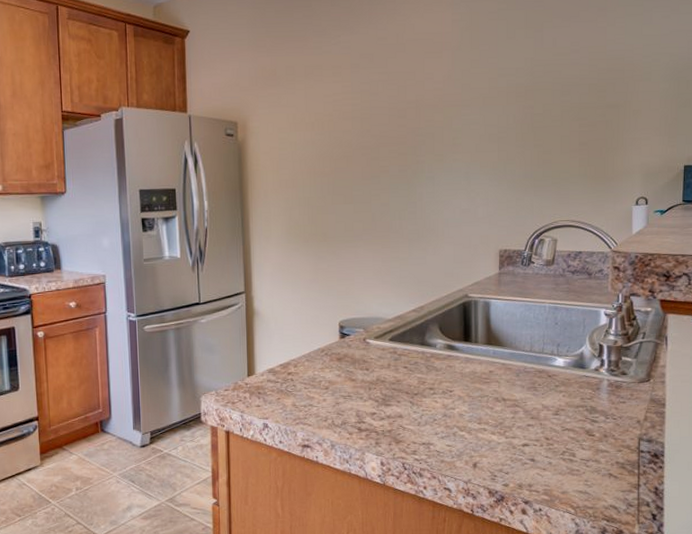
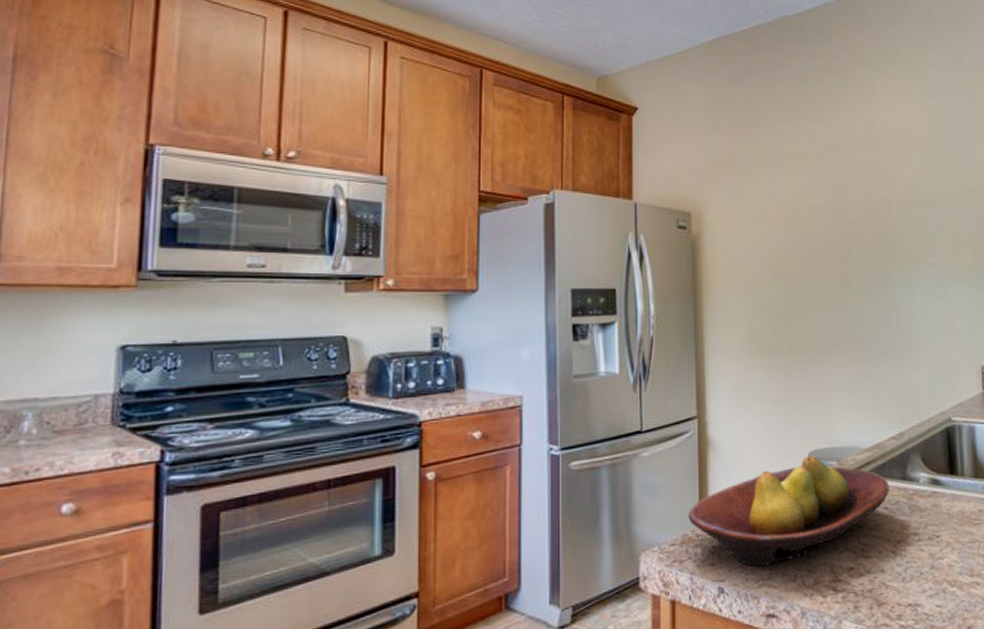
fruit bowl: none [238,324,410,409] -> present [688,455,890,567]

